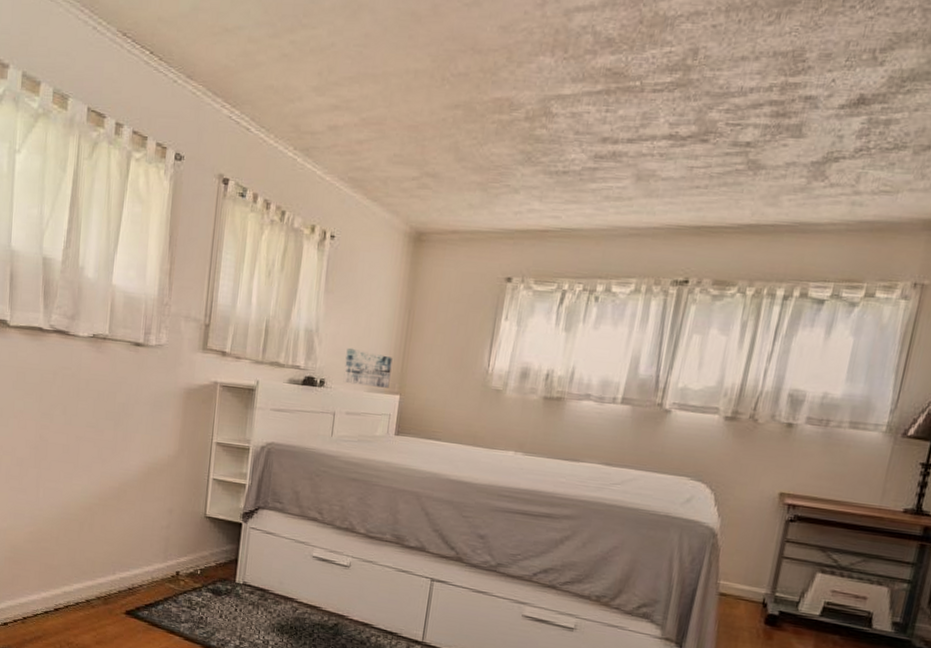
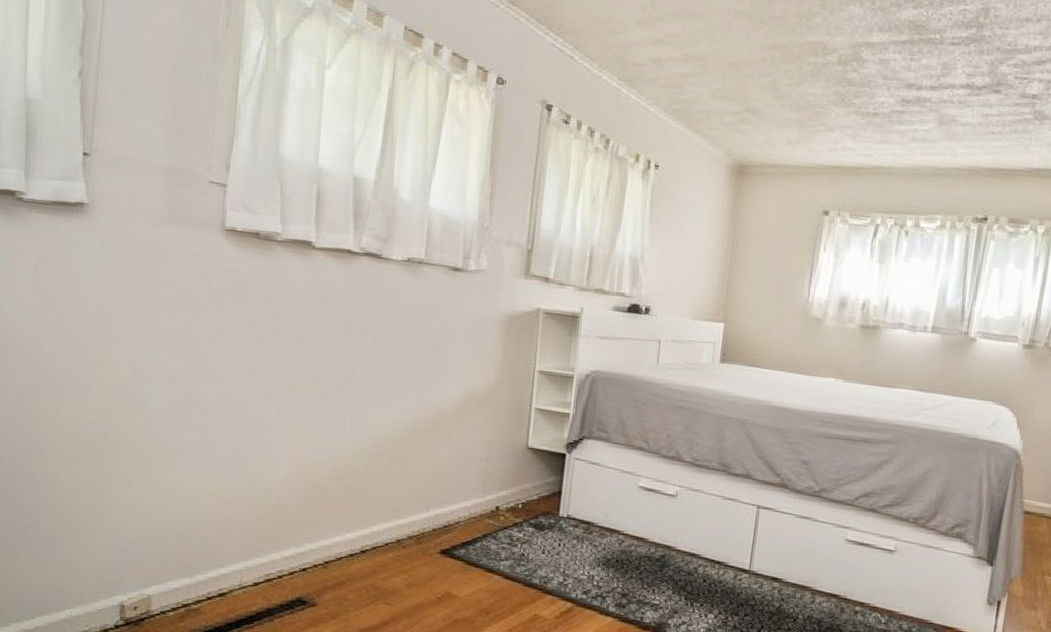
wall art: present [343,347,393,388] -> none [668,275,717,316]

